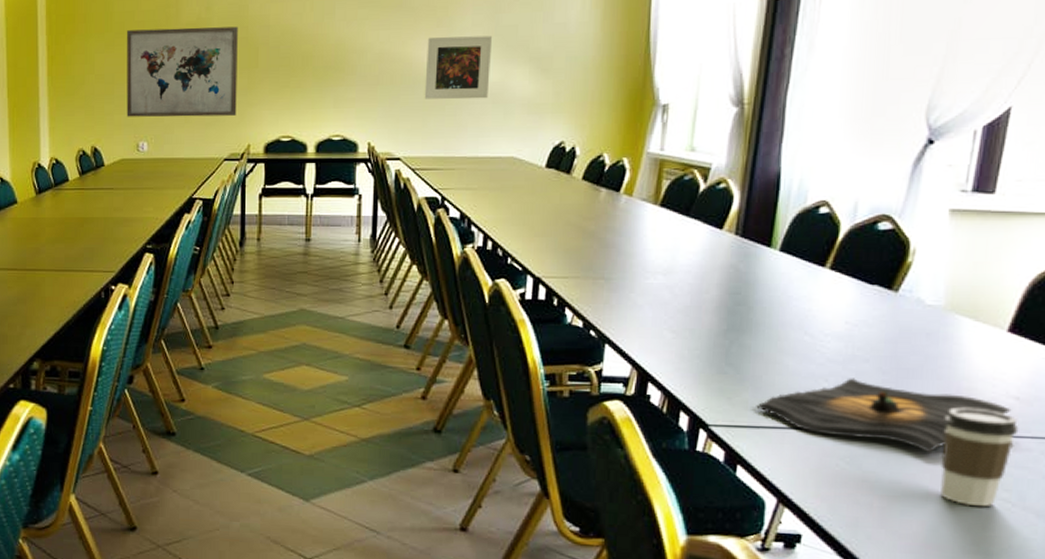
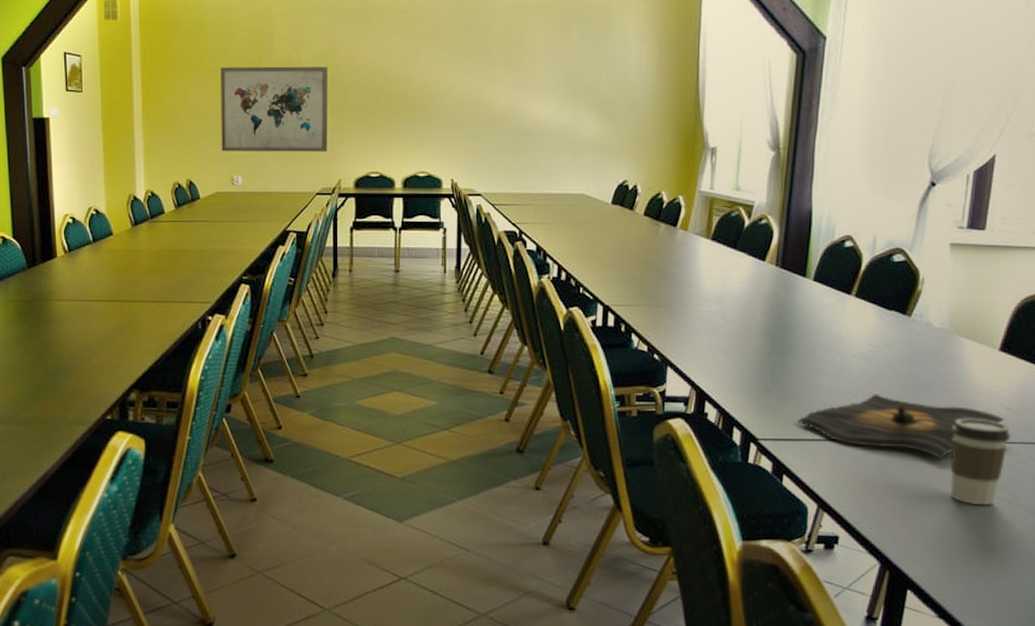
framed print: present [424,35,493,100] -> none [502,81,562,140]

